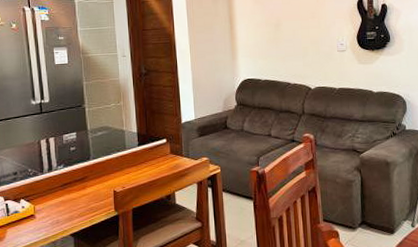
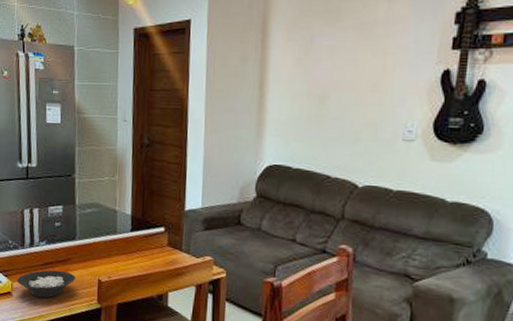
cereal bowl: none [39,188,93,215] -> present [17,270,76,298]

